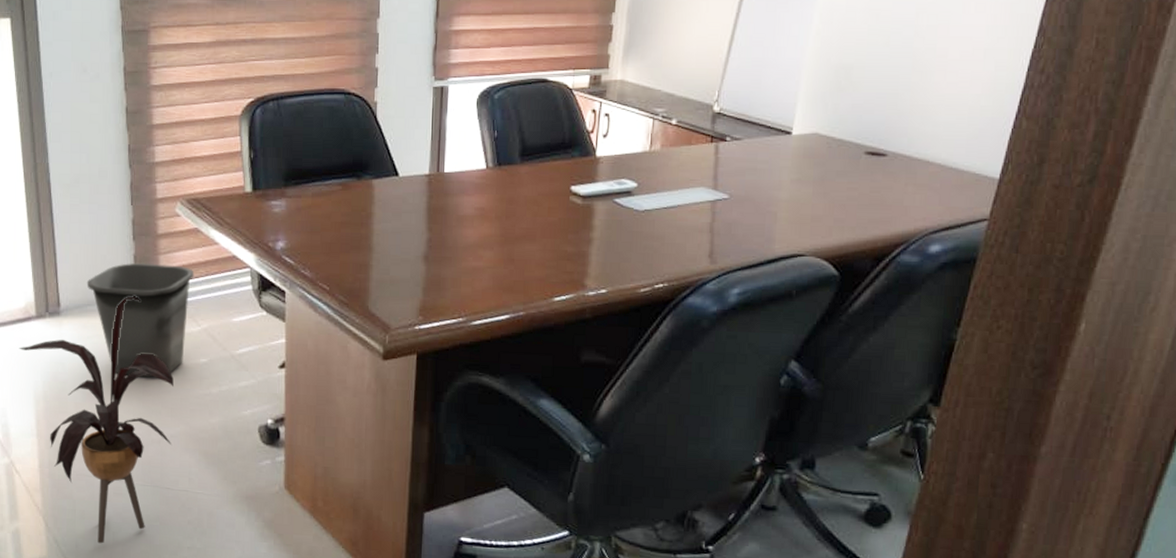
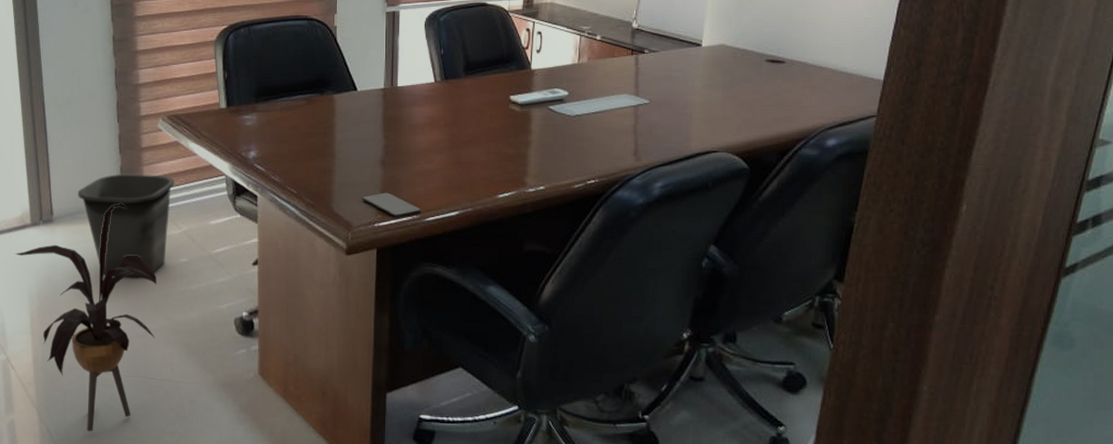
smartphone: none [402,291,468,320] -> present [362,192,422,218]

